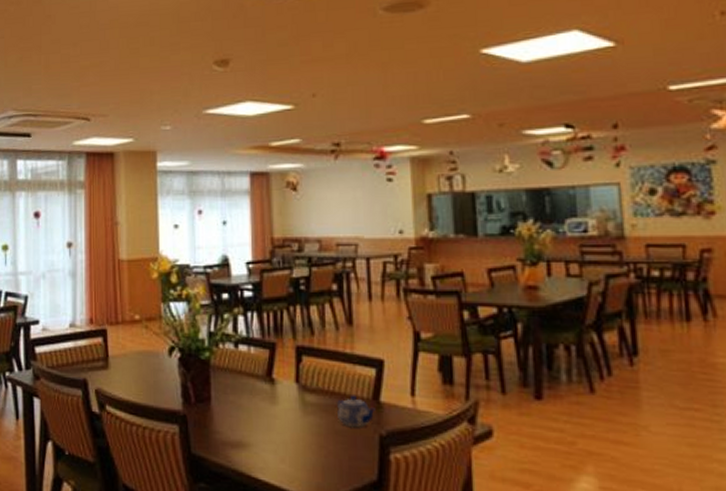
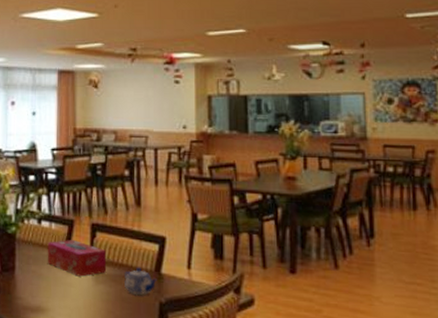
tissue box: none [246,365,316,407] -> present [47,240,107,277]

